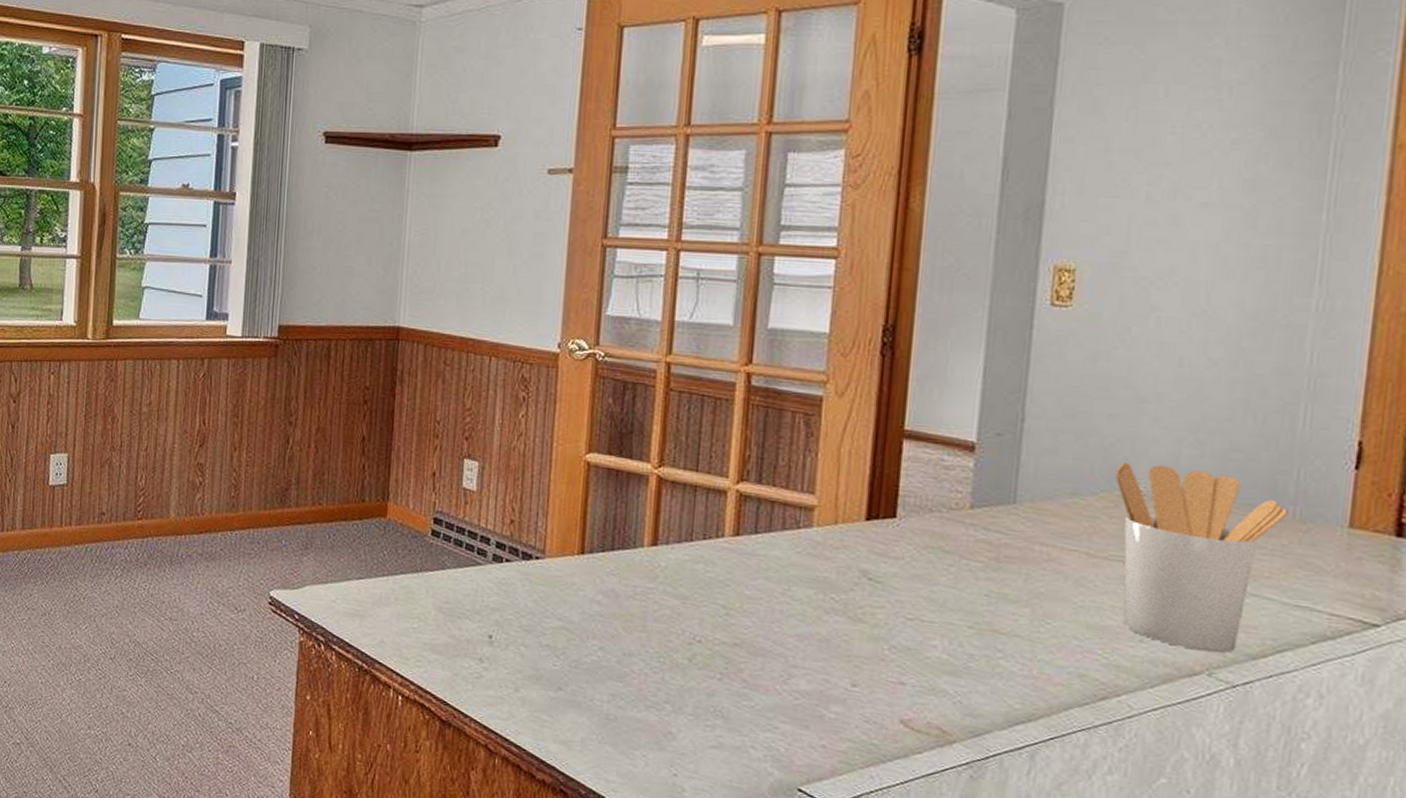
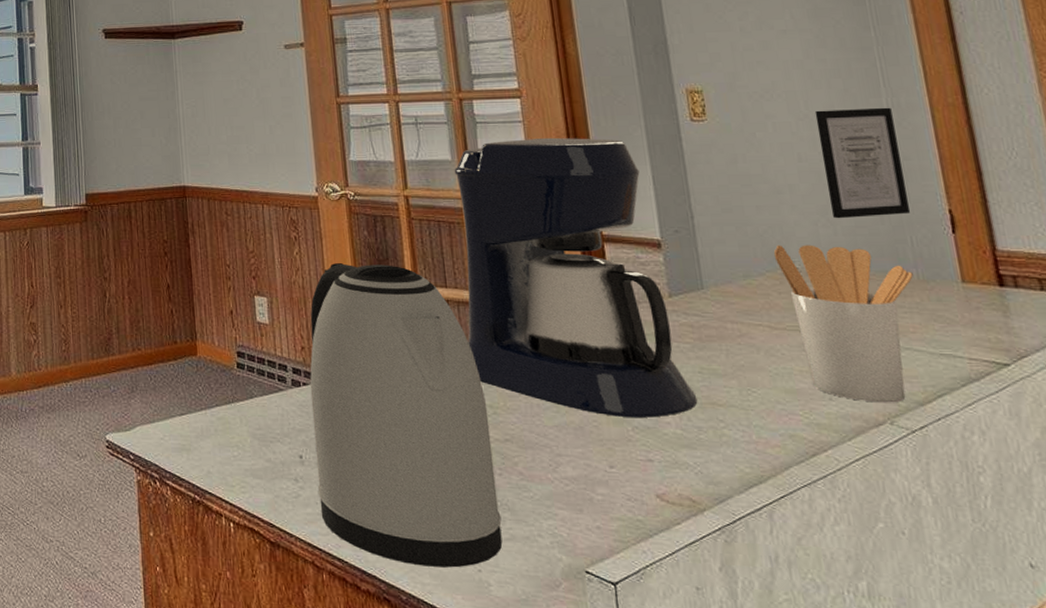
kettle: none [503,431,720,769] -> present [310,263,503,568]
coffee maker: none [711,308,977,639] -> present [454,137,698,418]
wall art: none [1203,306,1321,442] -> present [814,107,911,219]

